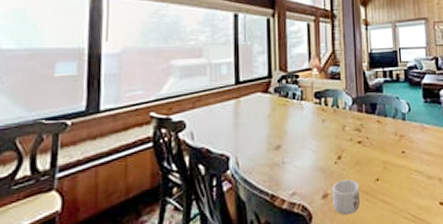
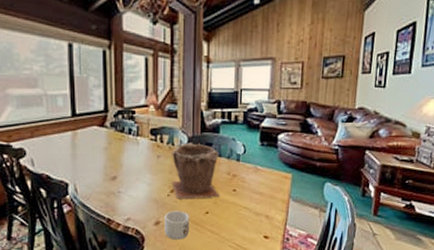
plant pot: none [337,104,390,167] -> present [171,143,221,199]

